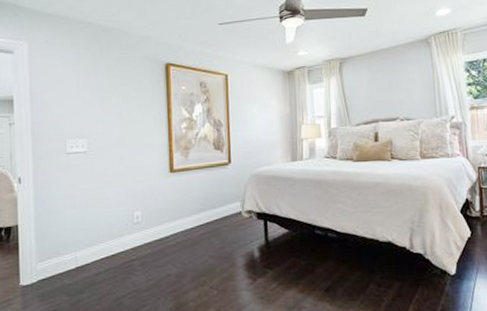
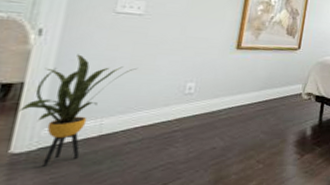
house plant: none [20,196,92,296] -> present [19,54,137,167]

